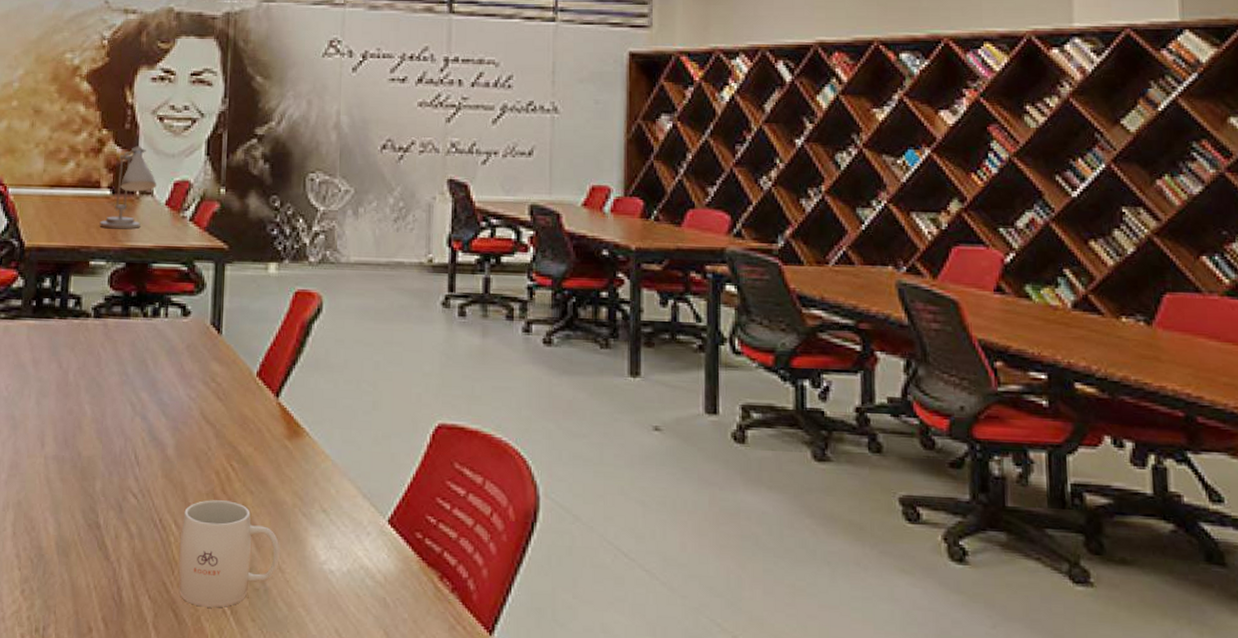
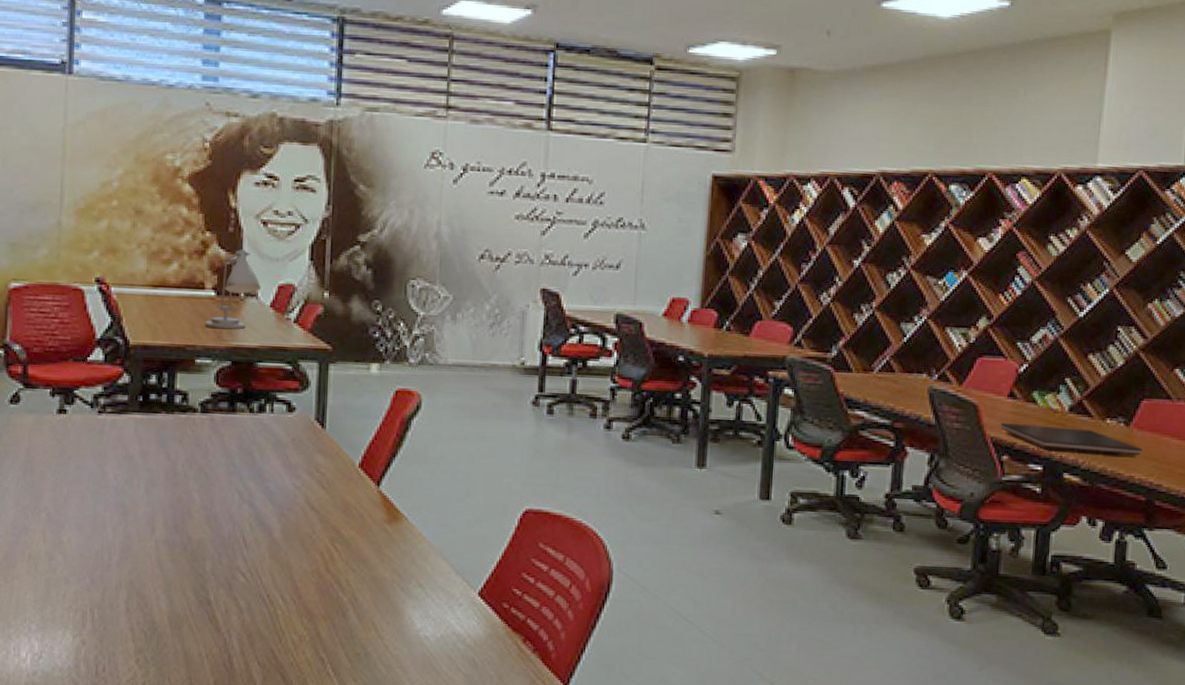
mug: present [178,500,281,608] -> none [285,577,381,671]
tablet: none [988,322,1173,363] -> present [1000,422,1143,457]

